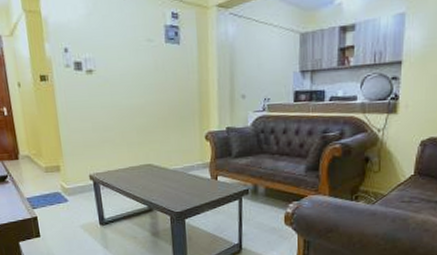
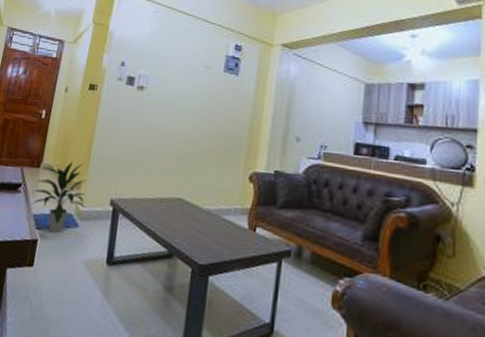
indoor plant: none [19,149,68,210] -> present [31,161,87,233]

